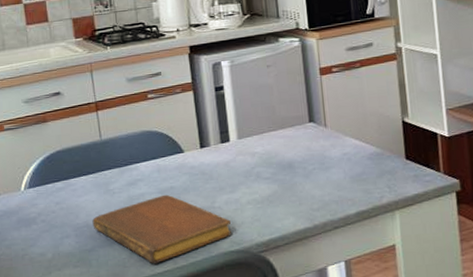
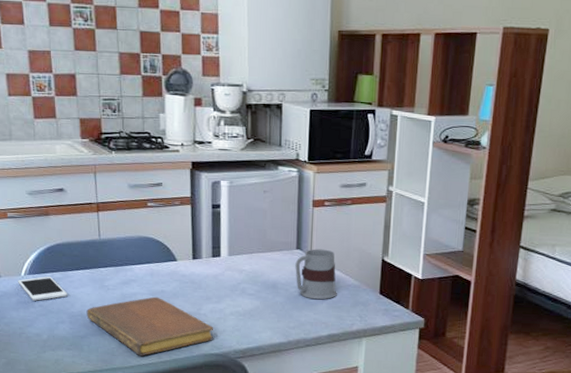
cell phone: none [18,187,71,217] -> present [18,276,67,301]
mug: none [310,118,360,175] -> present [295,249,337,300]

